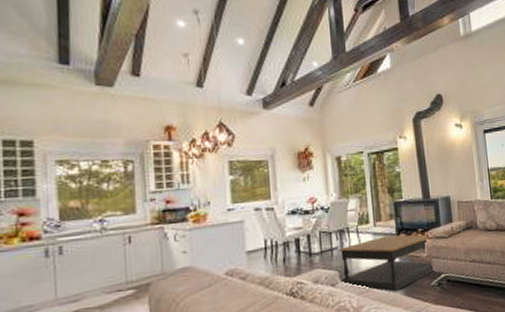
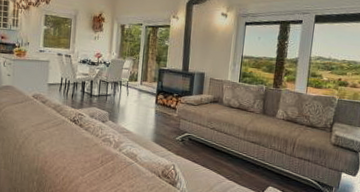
coffee table: present [339,234,434,292] -> none [109,93,180,138]

